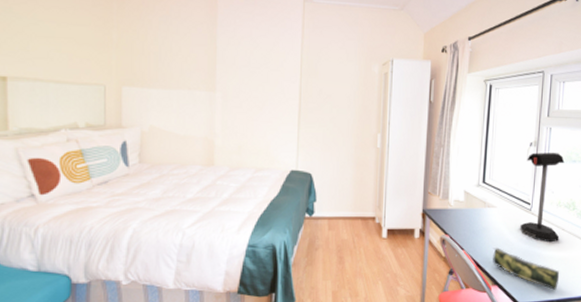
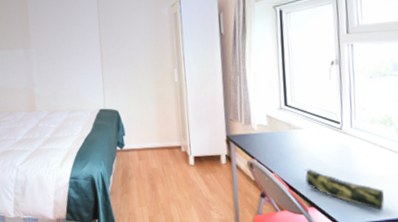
desk lamp: present [520,152,565,243] -> none [330,68,379,161]

